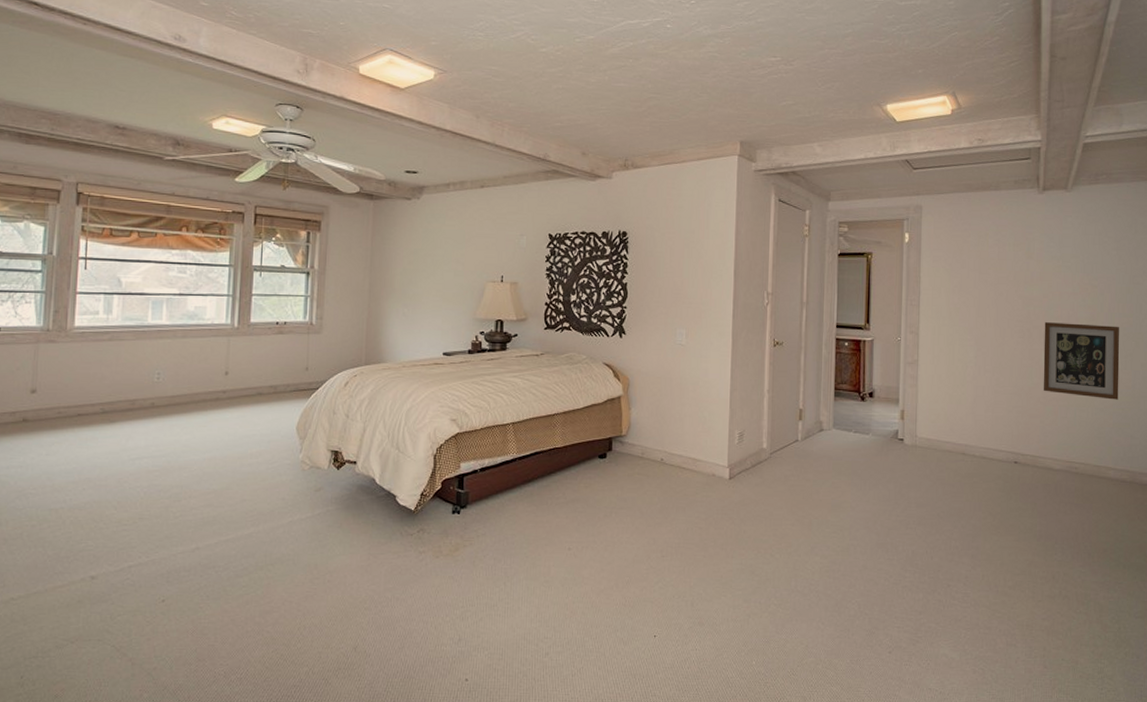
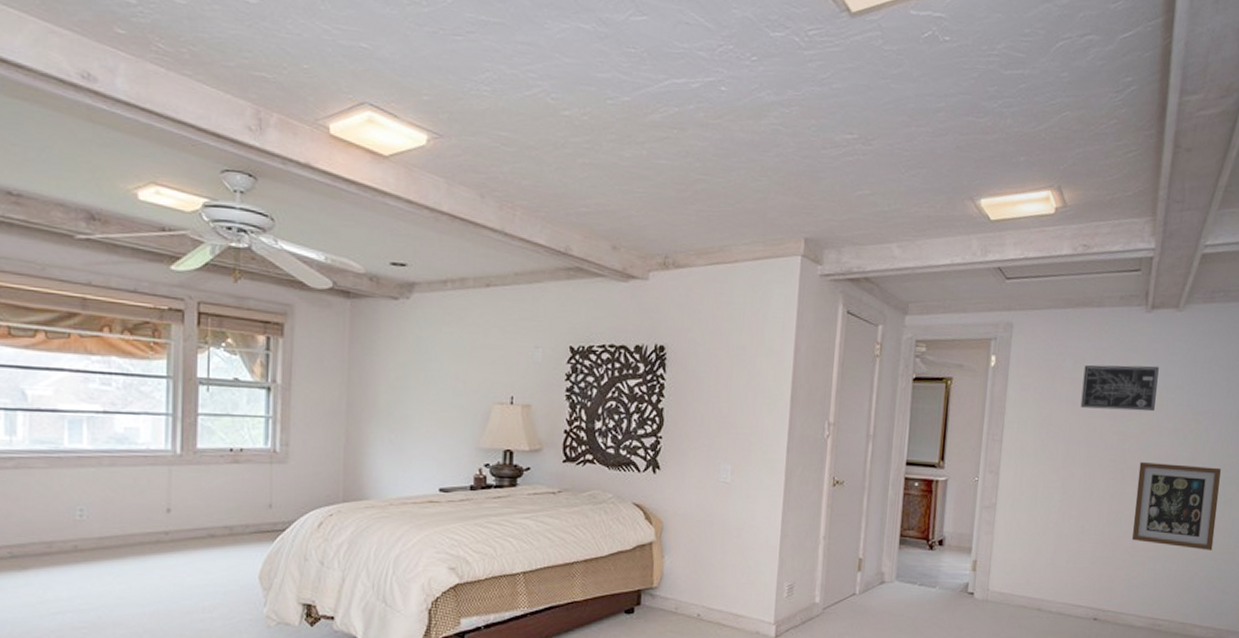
wall art: none [987,238,1054,278] -> present [1080,365,1159,412]

